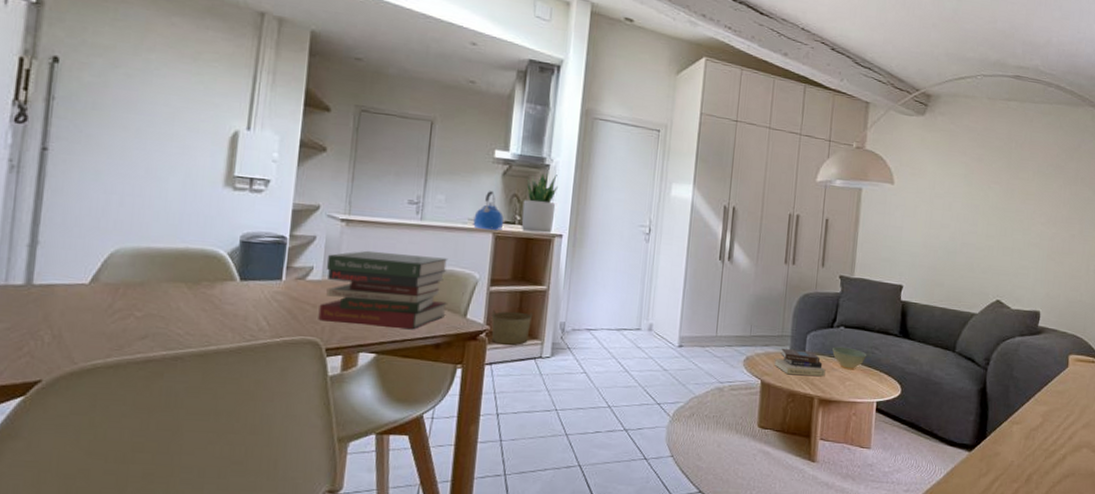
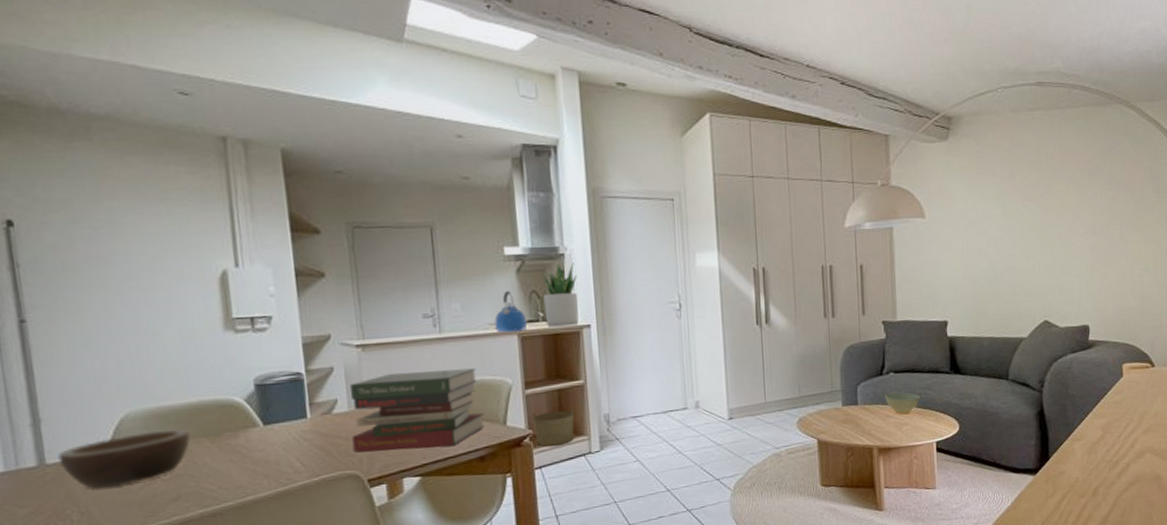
bowl: none [45,268,170,316] -> present [58,428,190,488]
books: present [774,348,826,376] -> none [827,402,881,430]

